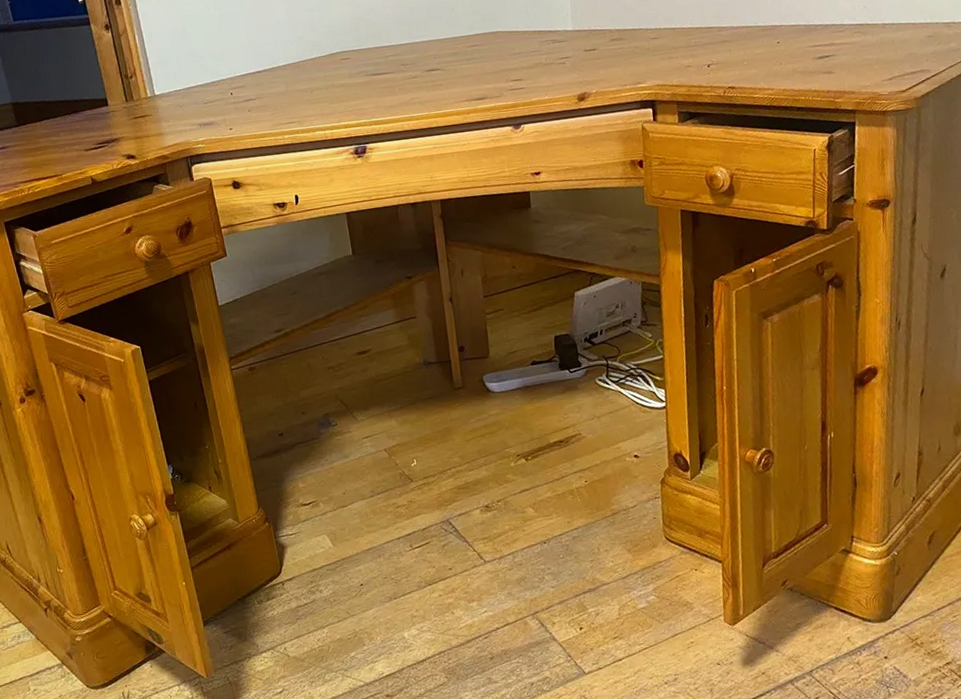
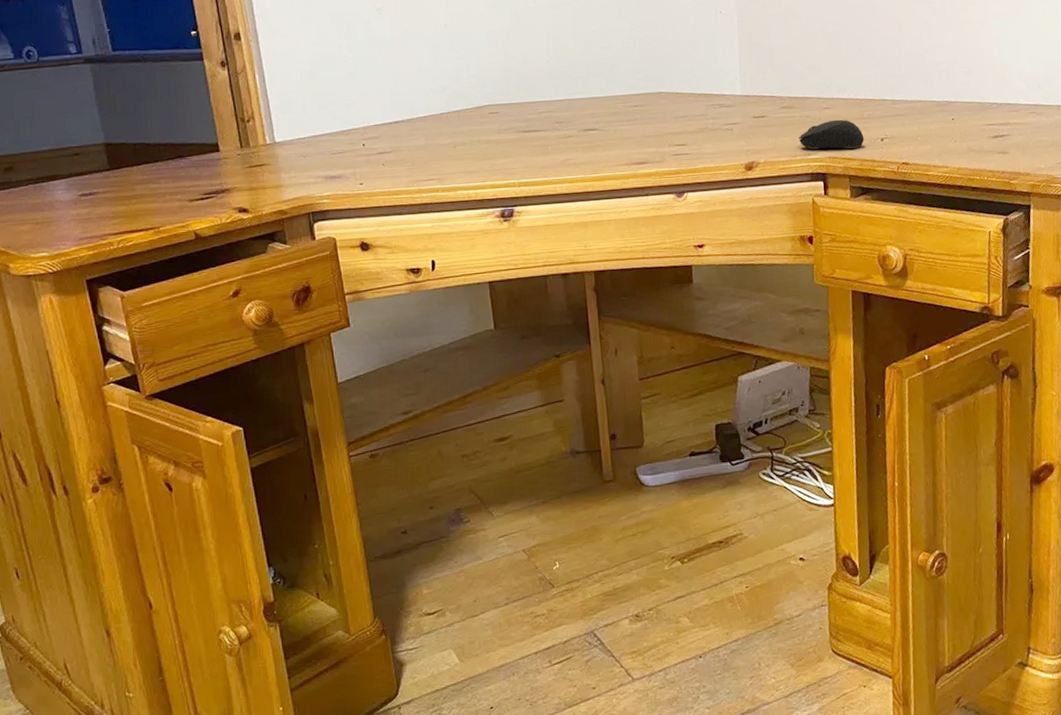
computer mouse: none [627,48,692,78] -> present [798,119,865,149]

